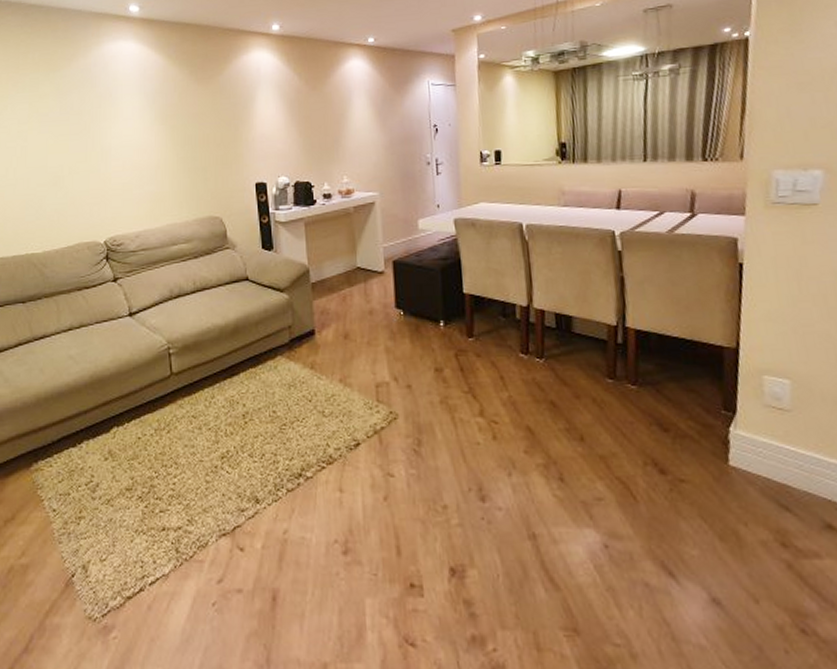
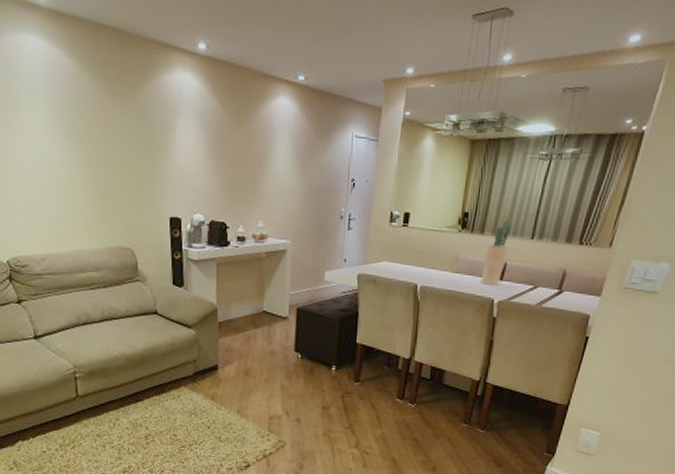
vase: none [594,143,619,217] -> present [481,218,513,287]

